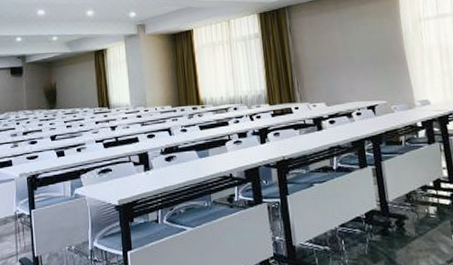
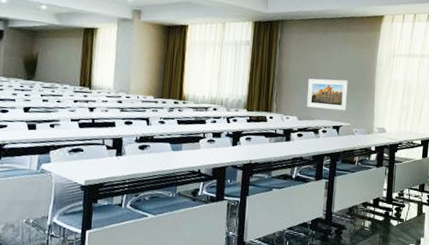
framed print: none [329,55,379,91] -> present [307,78,348,111]

